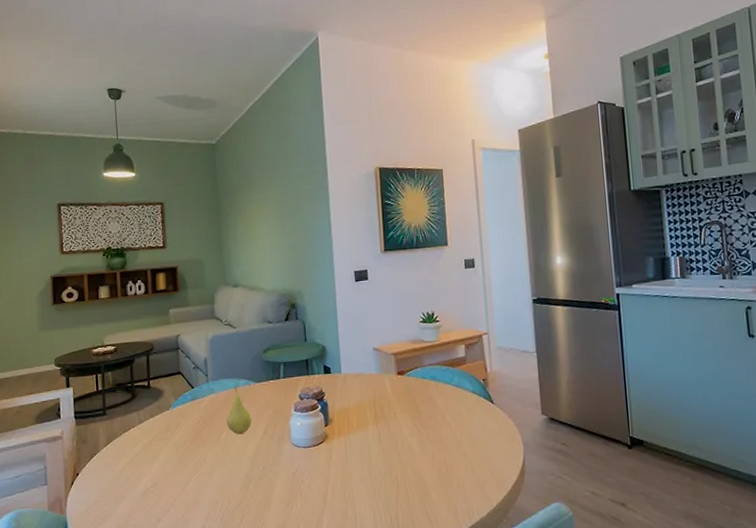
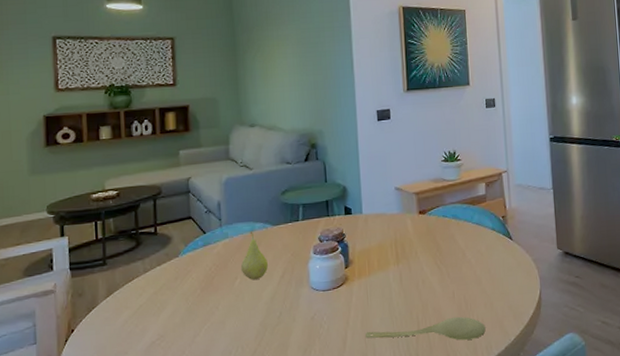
spoon: none [345,479,467,504] -> present [366,316,486,341]

